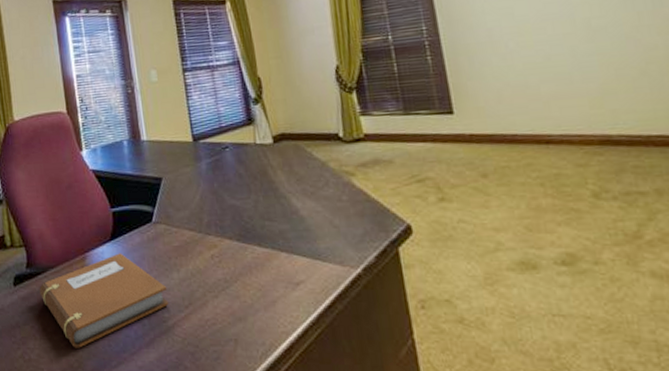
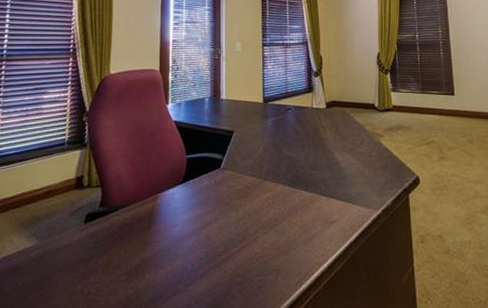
notebook: present [40,253,169,348] -> none [109,194,226,281]

